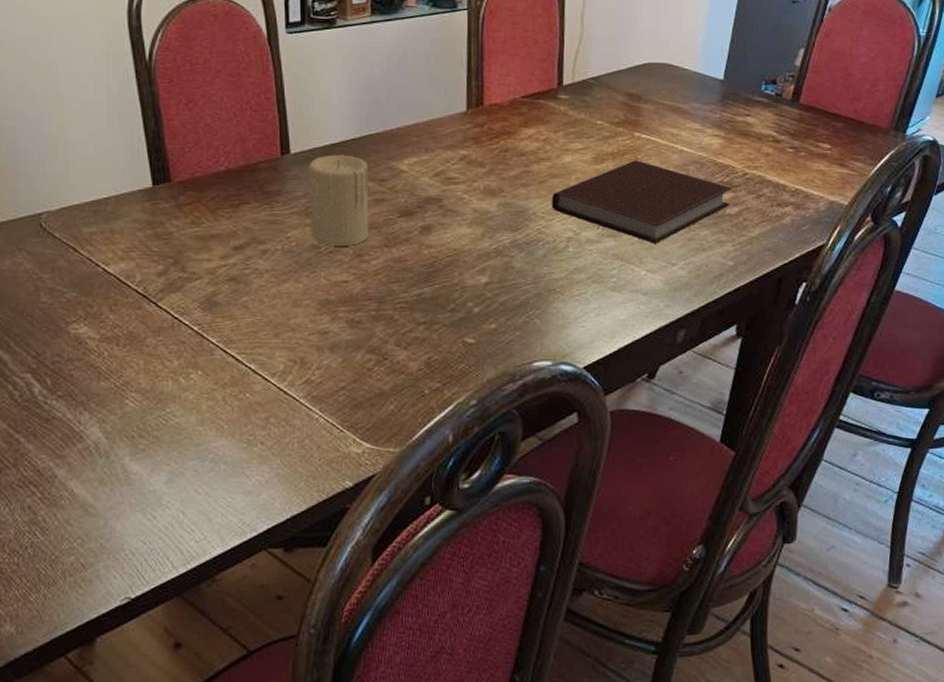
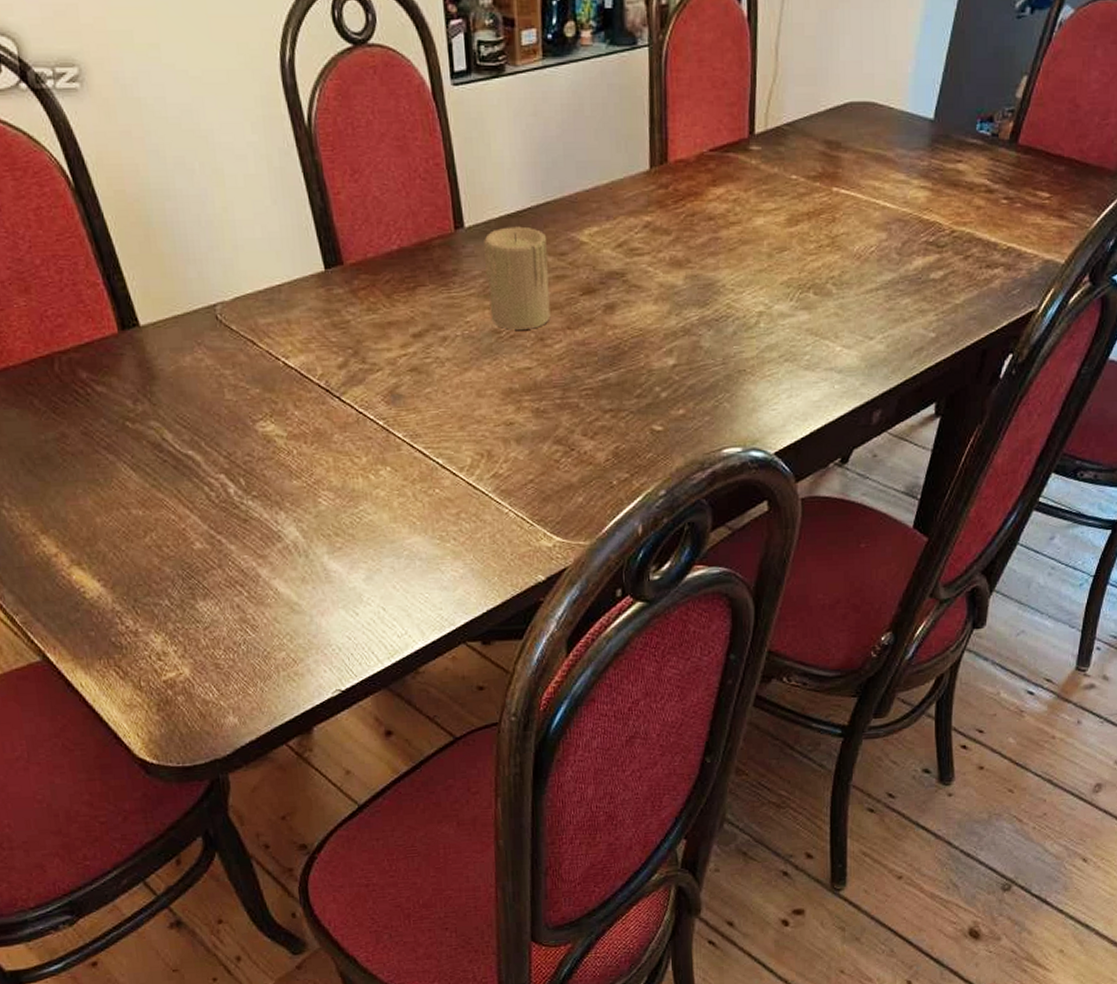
notebook: present [552,160,733,244] -> none [742,220,939,316]

